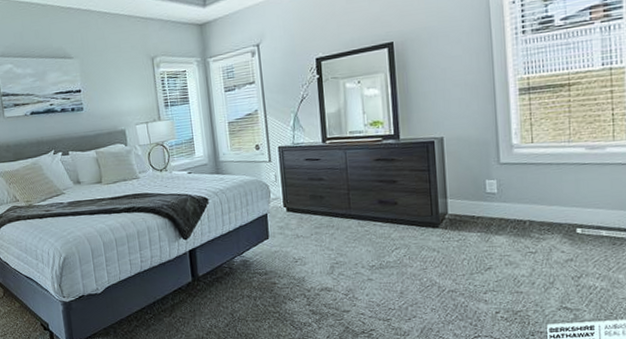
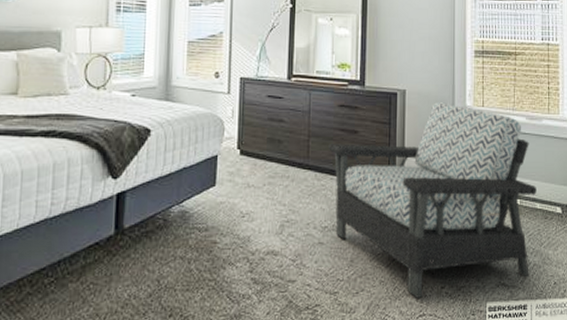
armchair: none [369,144,601,322] -> present [329,102,537,298]

